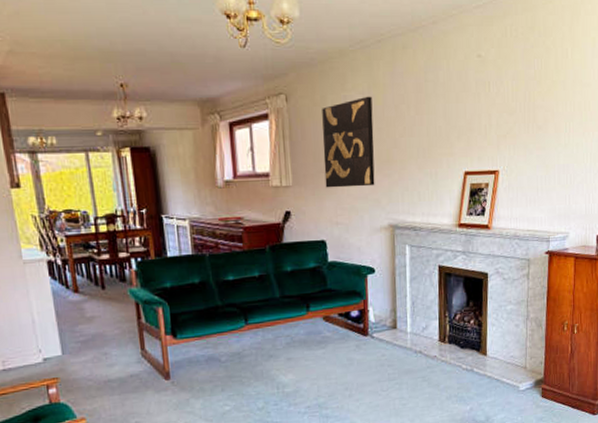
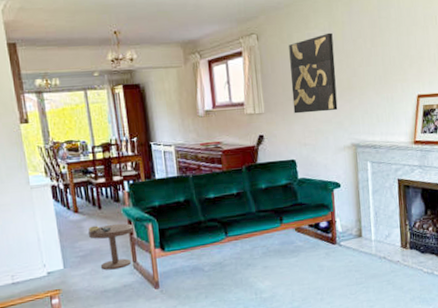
side table: none [89,306,142,358] -> present [88,223,134,271]

